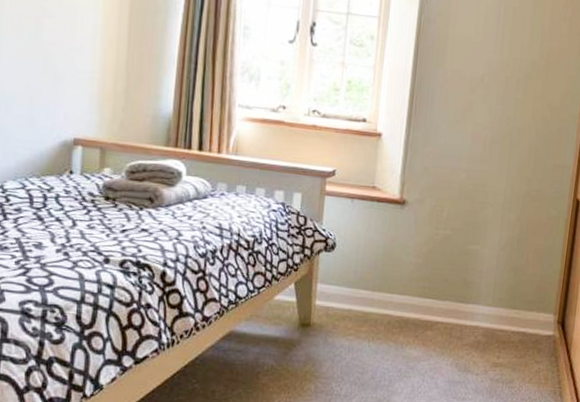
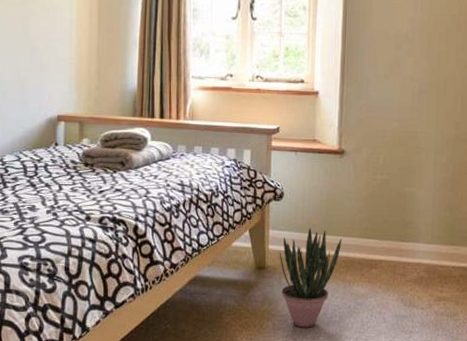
potted plant: none [326,283,397,392] -> present [279,228,342,328]

